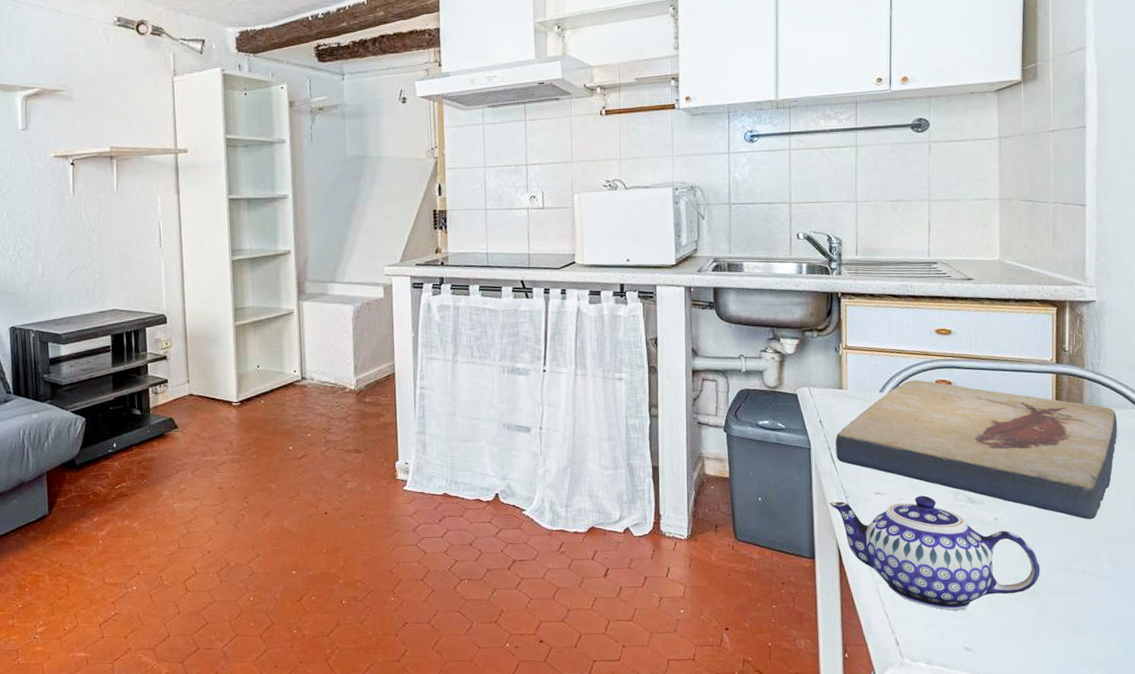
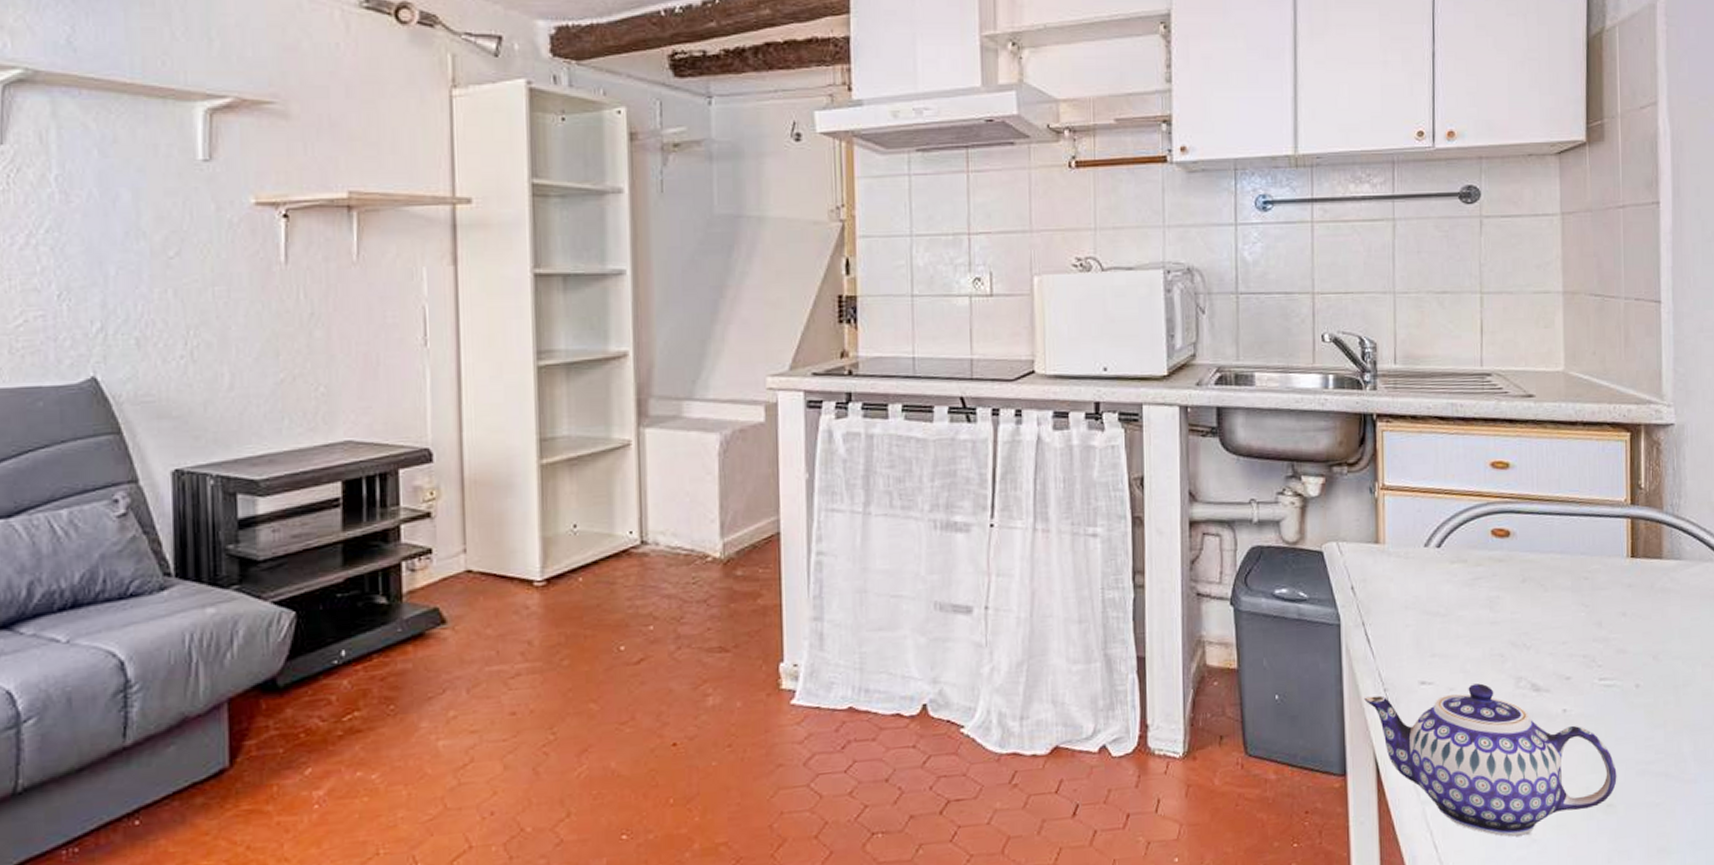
fish fossil: present [836,380,1117,520] -> none [1371,529,1701,707]

